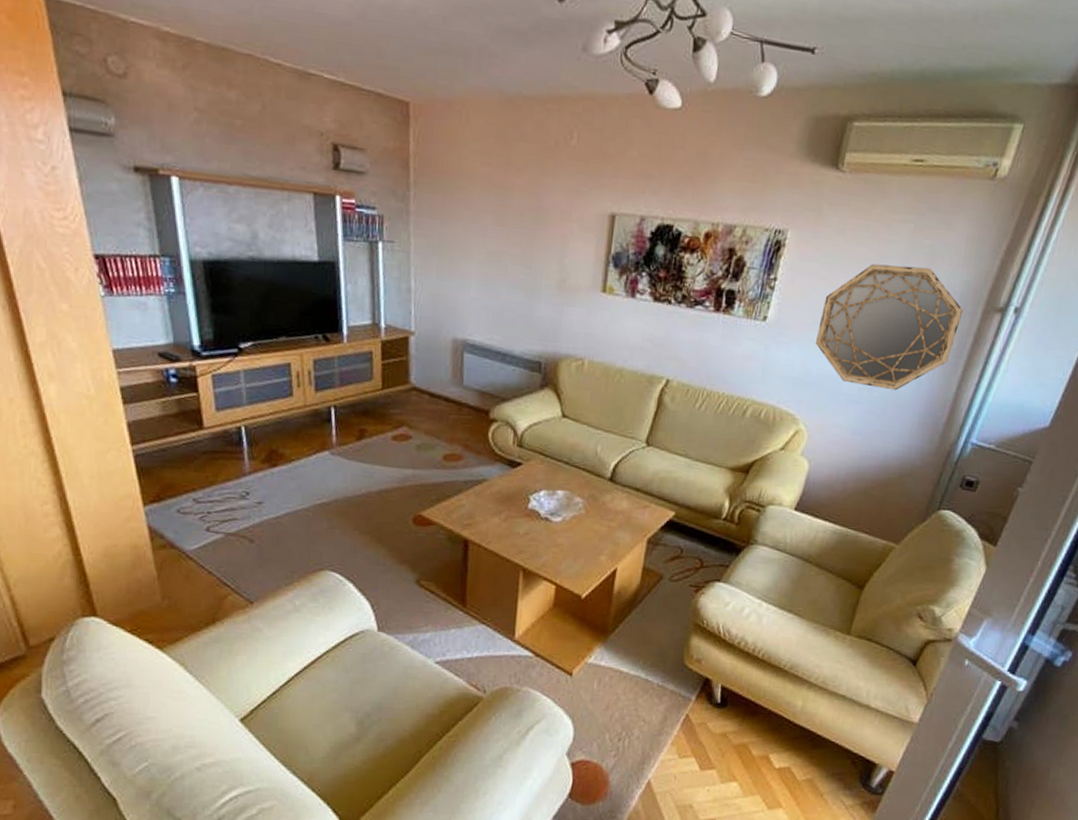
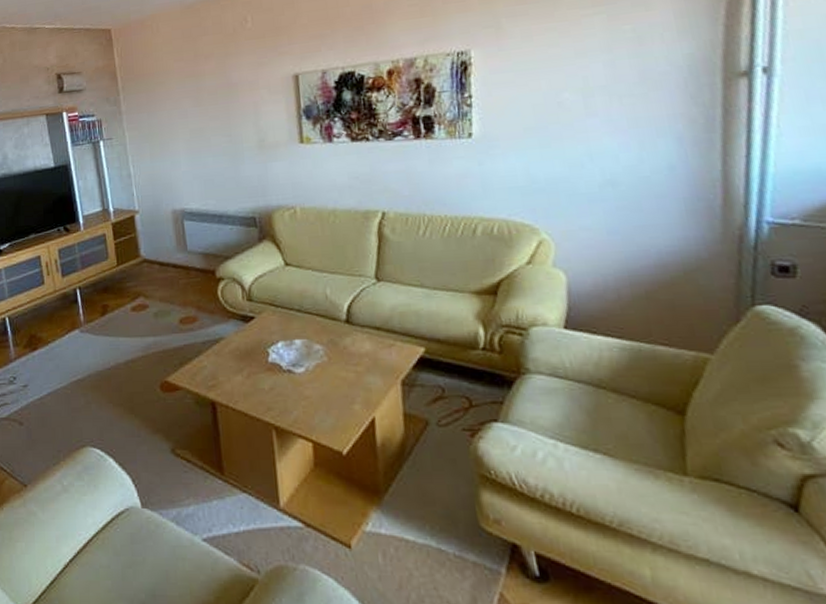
home mirror: present [815,263,964,391] -> none [530,51,699,182]

